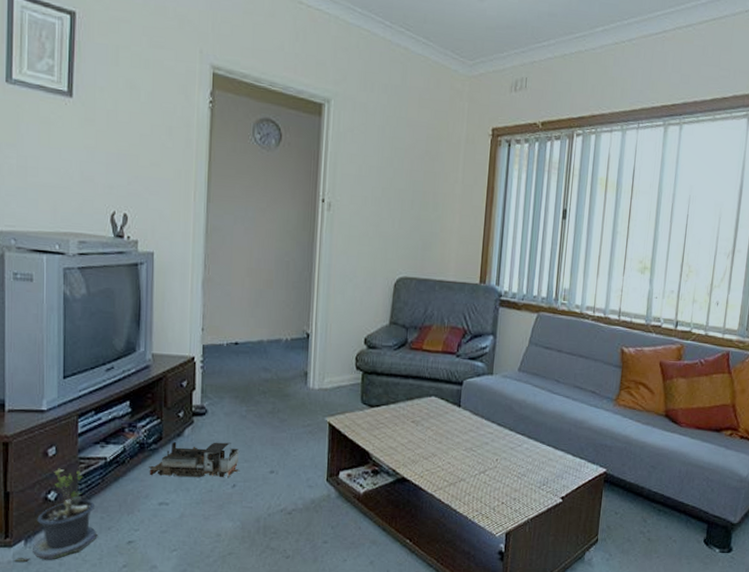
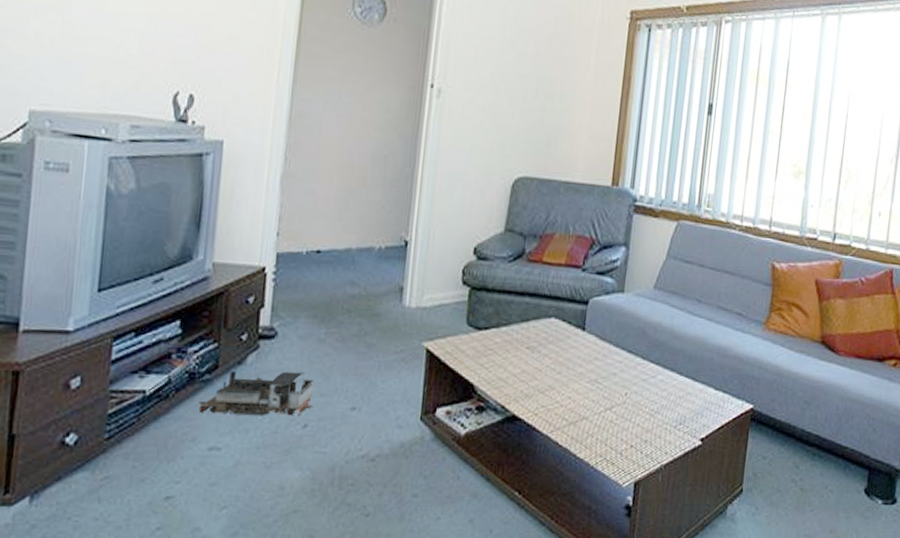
potted plant: present [14,468,98,562] -> none [14,404,127,524]

